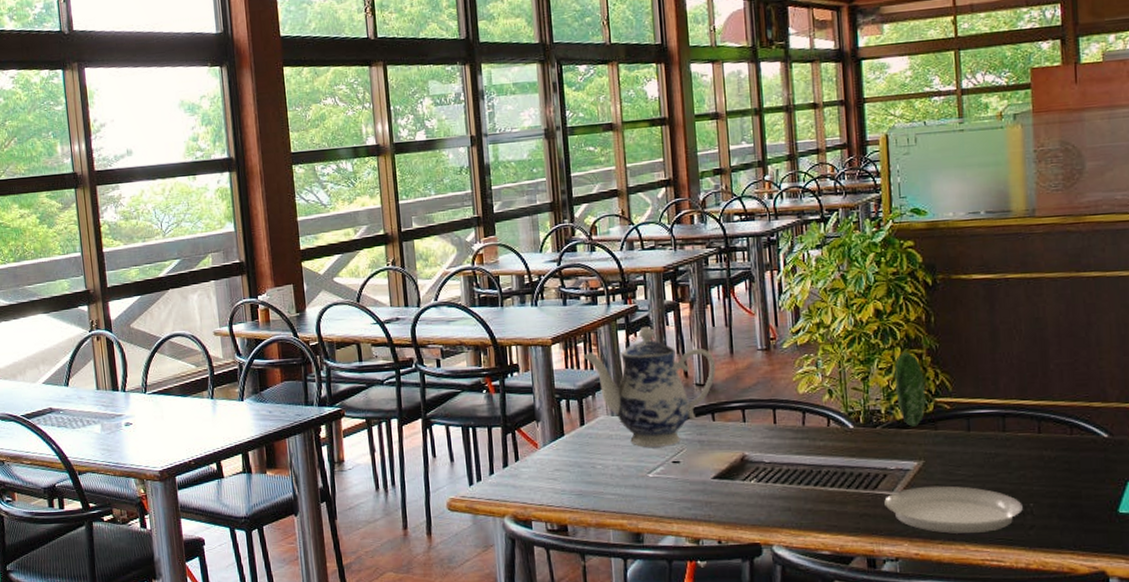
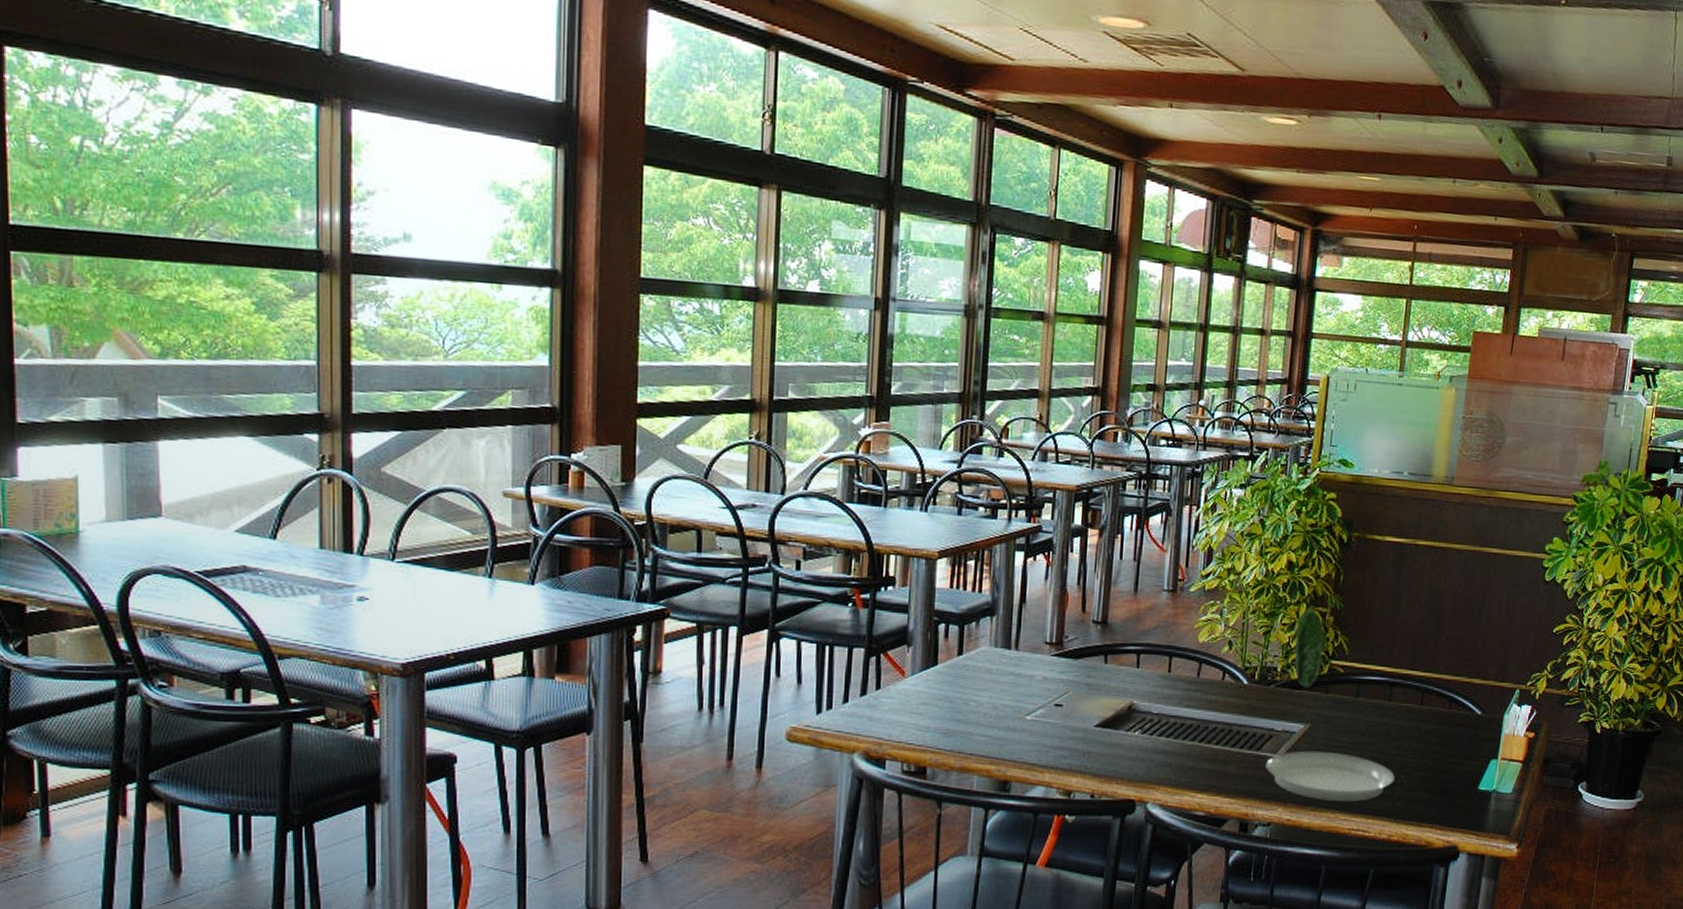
teapot: present [583,326,717,447] -> none [972,550,1118,687]

